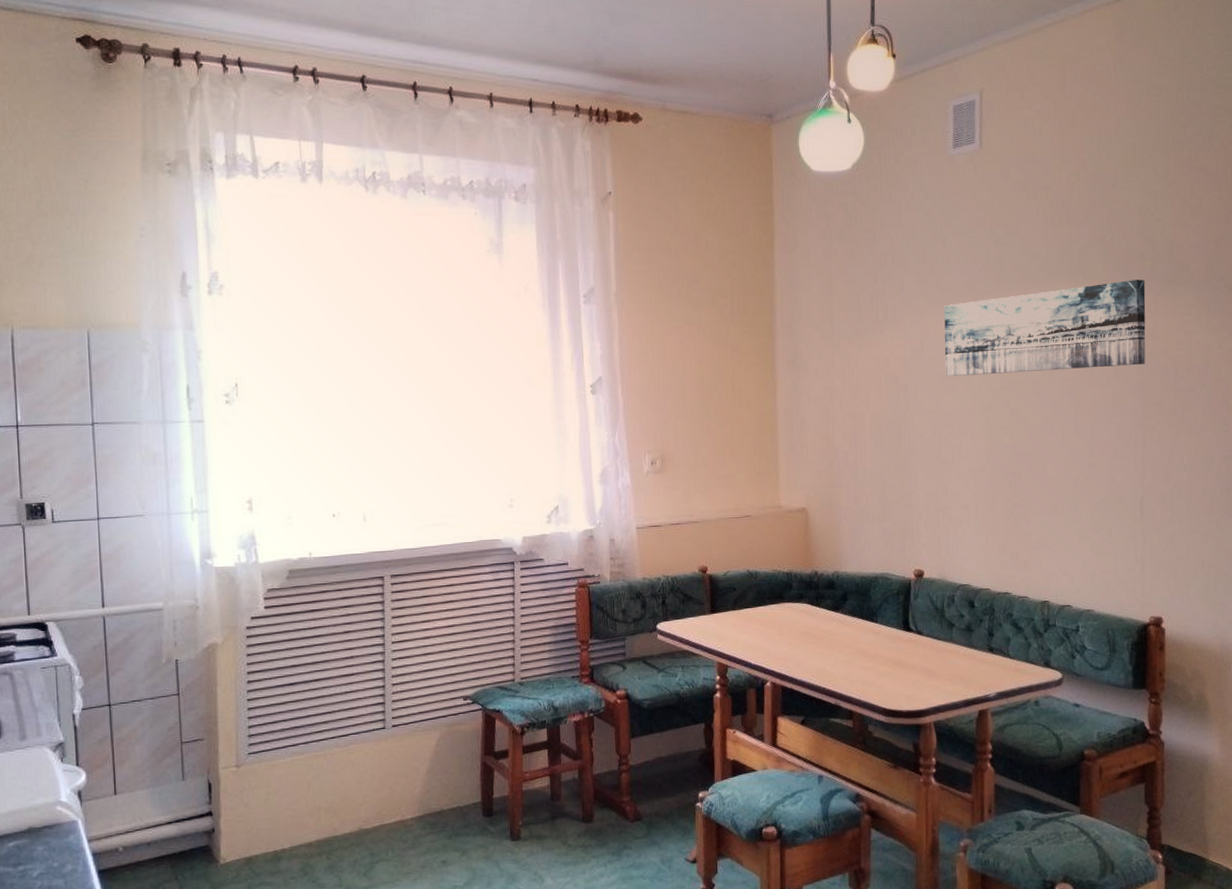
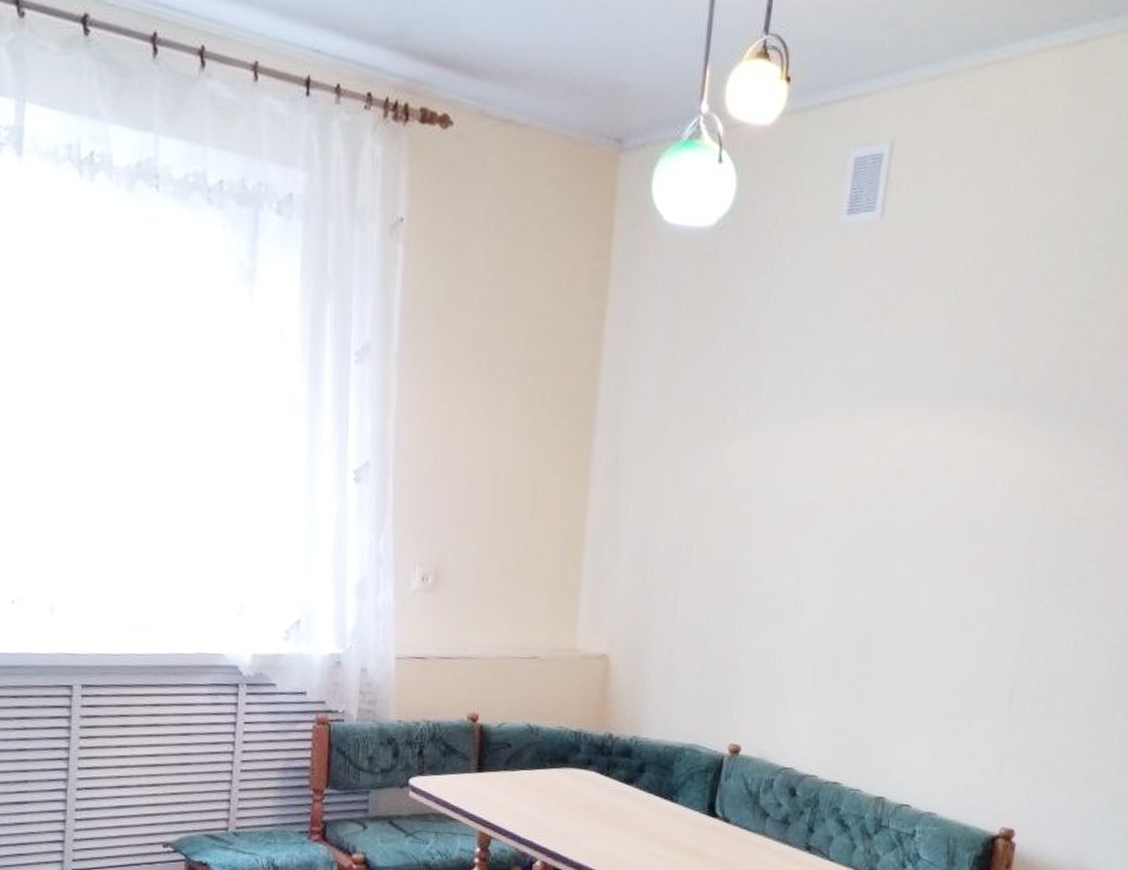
wall art: present [944,280,1146,376] -> none [798,413,1059,522]

